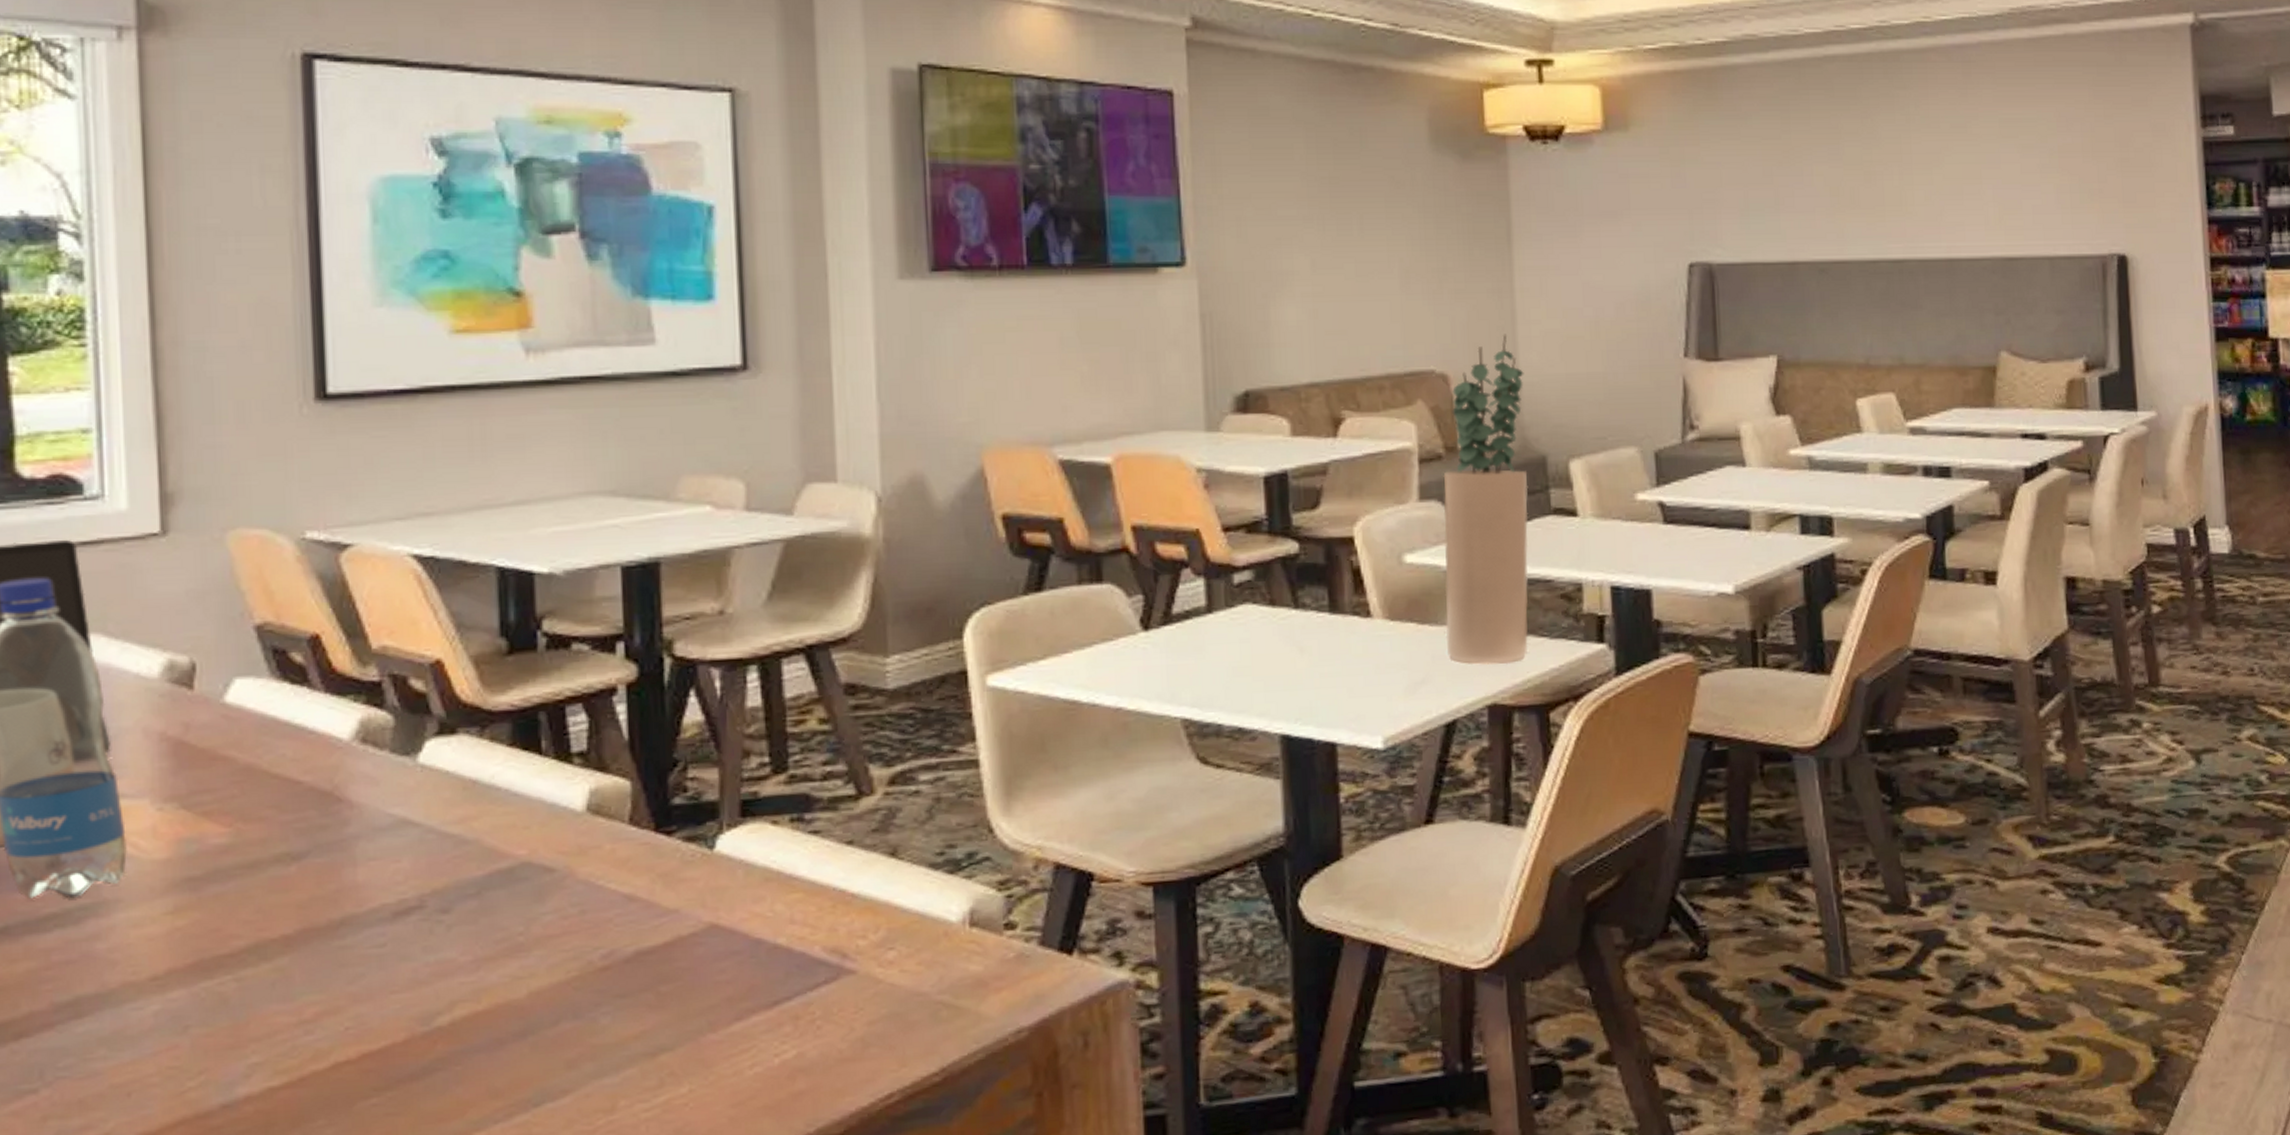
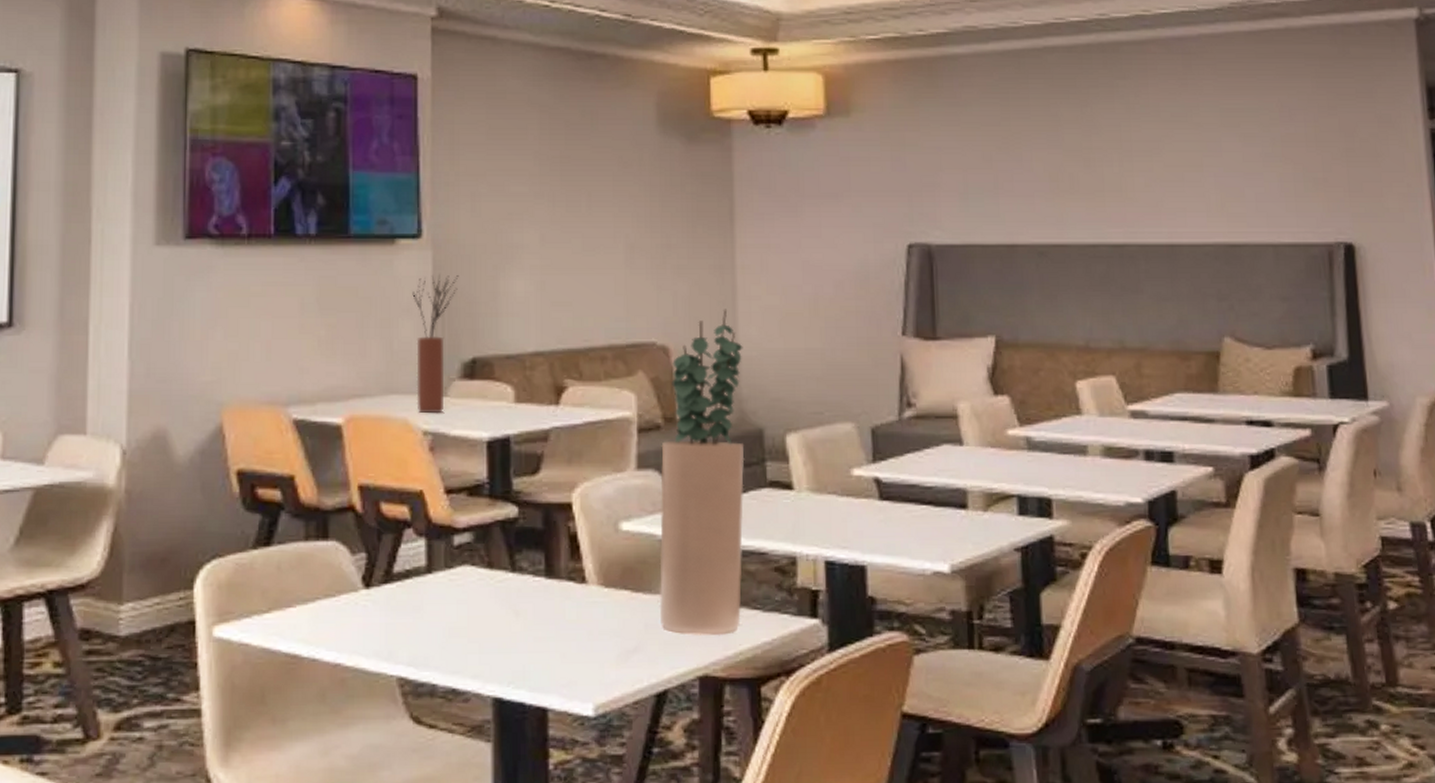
vase: none [1178,304,1227,450] -> present [412,274,459,414]

